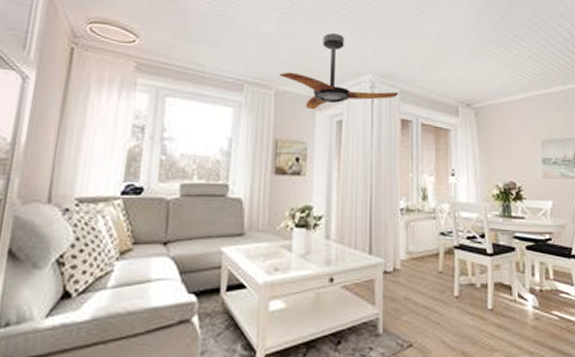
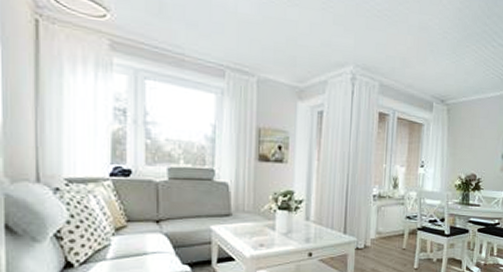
ceiling fan: present [279,32,399,110] -> none [261,18,379,100]

